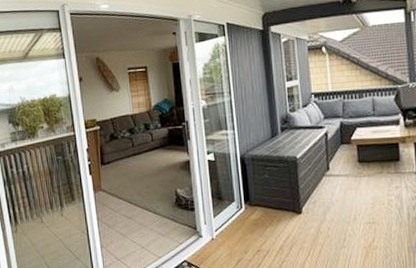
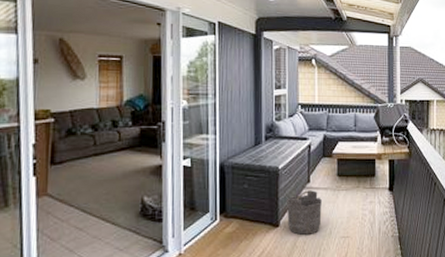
bucket: none [308,177,345,221] -> present [287,190,322,235]

